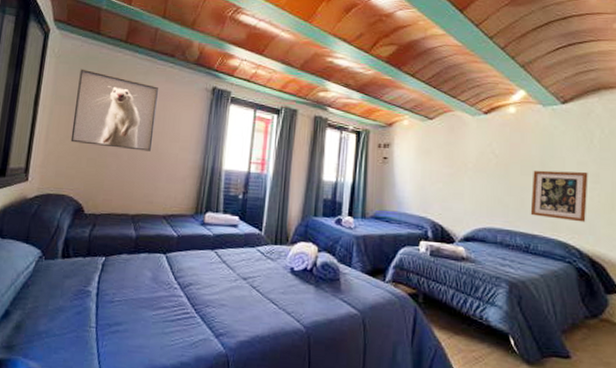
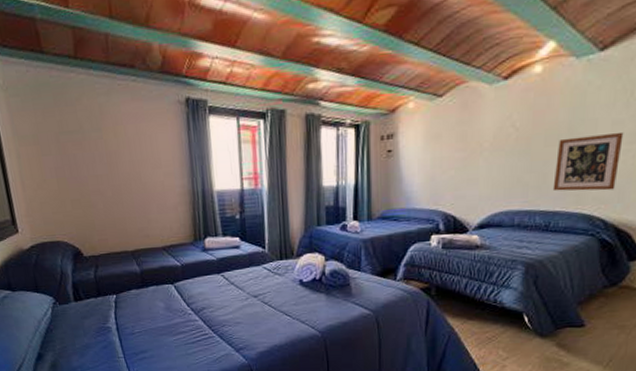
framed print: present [70,69,158,151] -> none [34,99,134,186]

